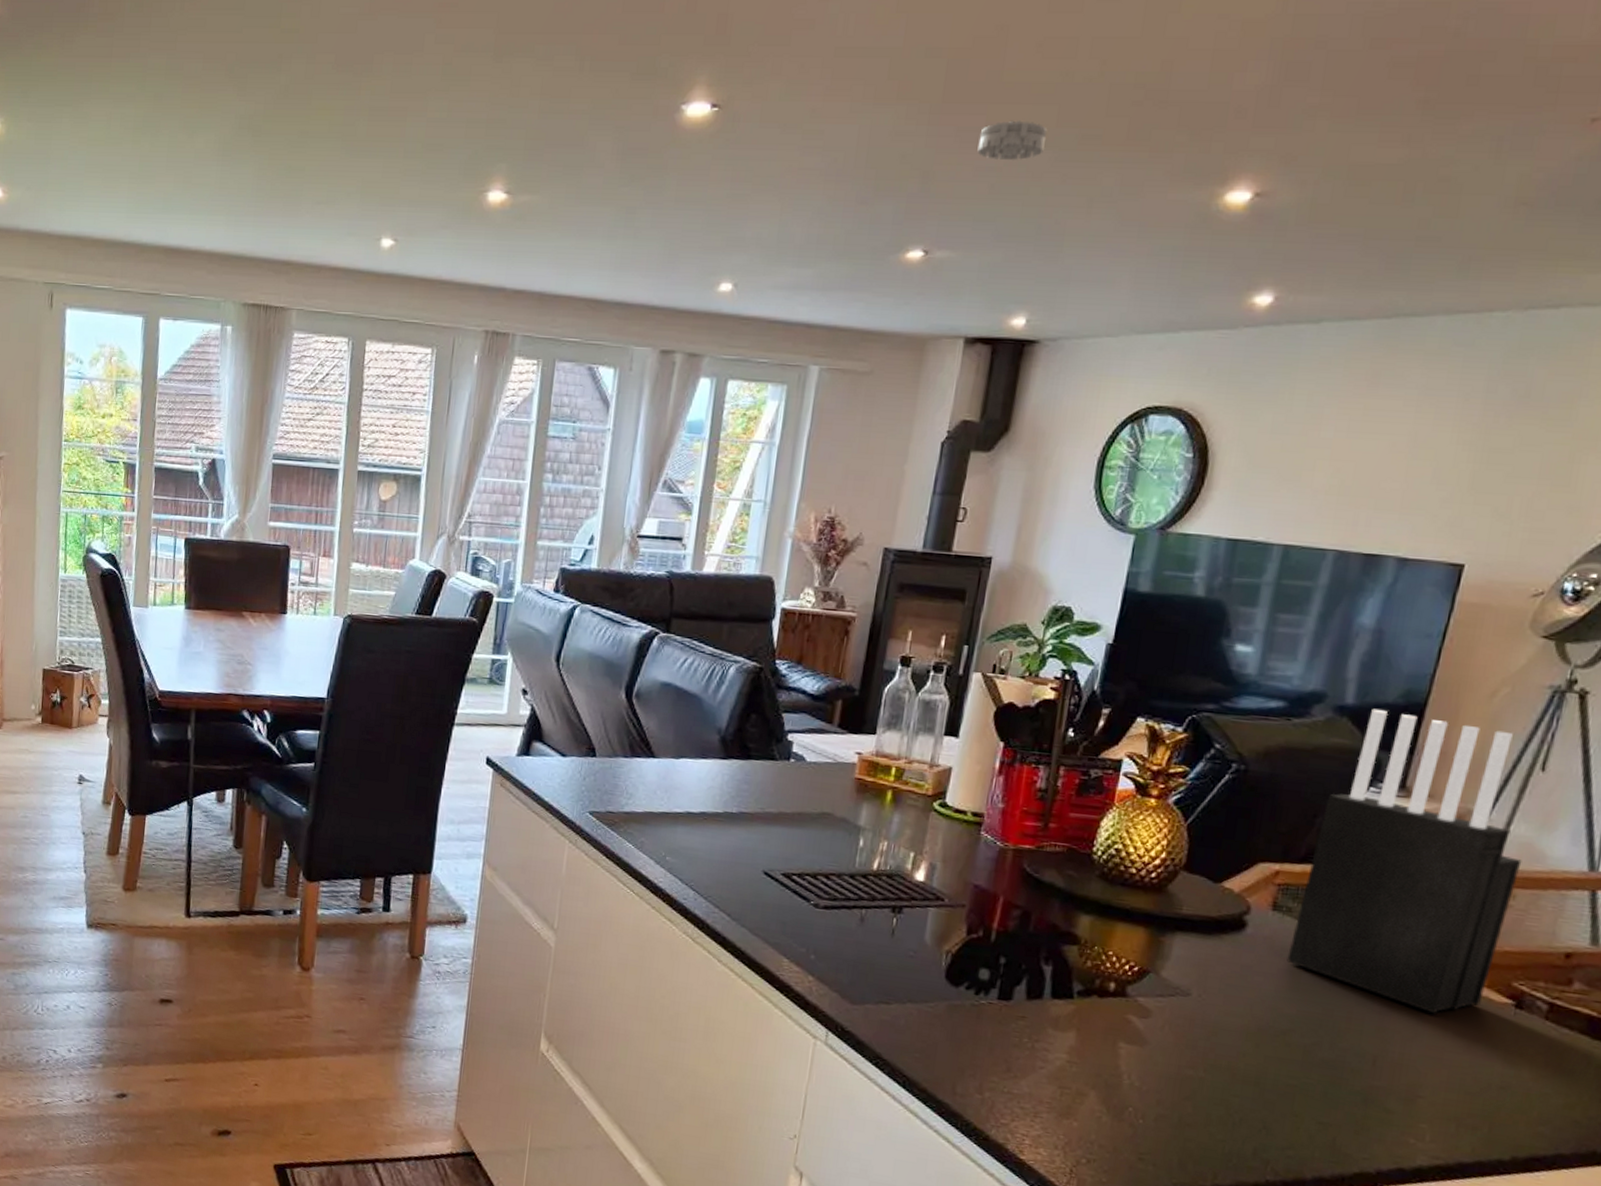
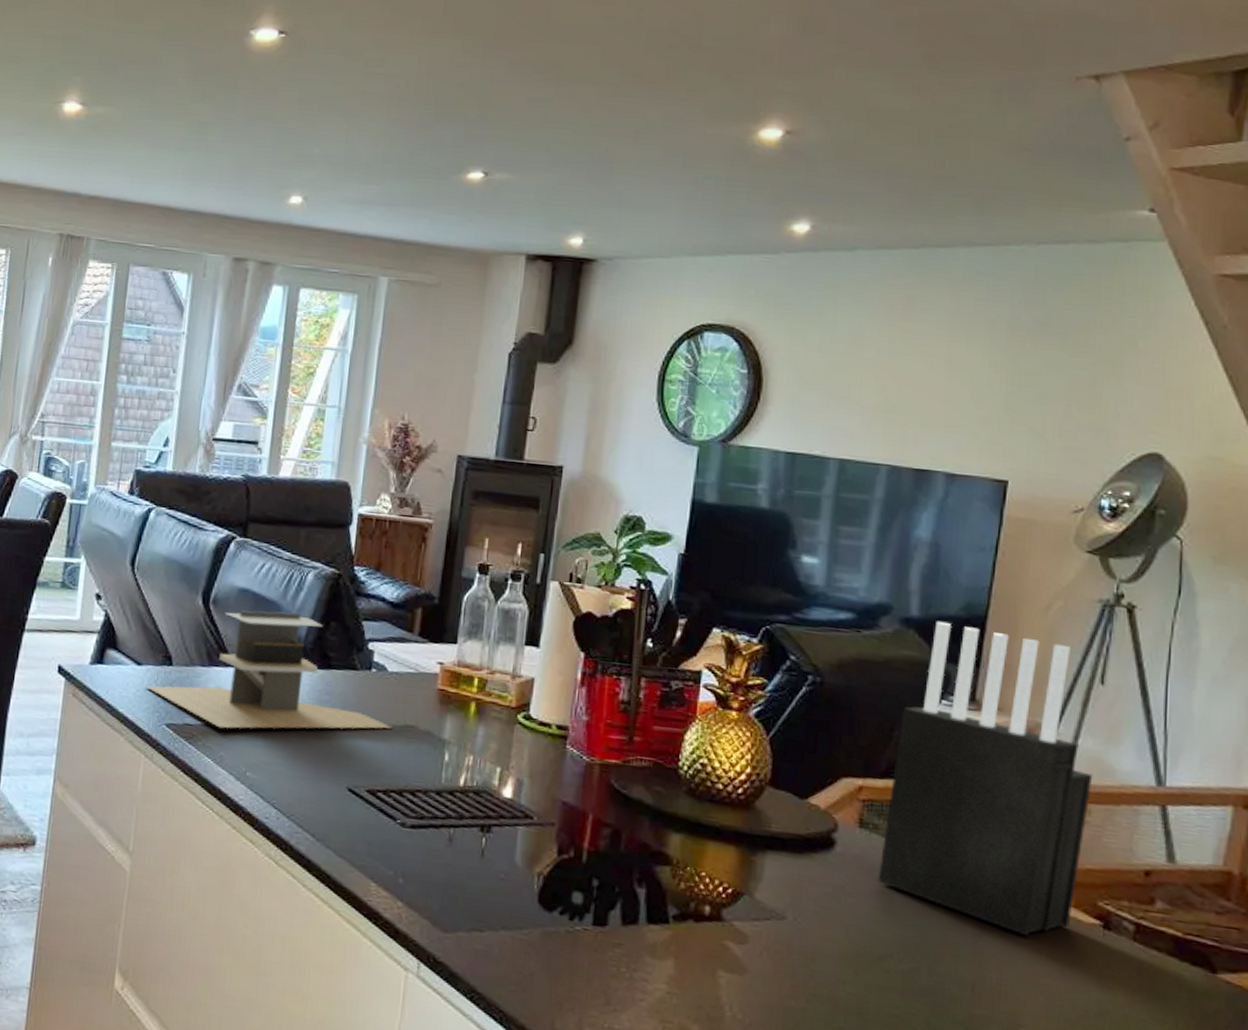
kiosk: none [571,703,809,816] -> present [146,610,392,729]
smoke detector: present [977,120,1048,160] -> none [529,57,593,93]

